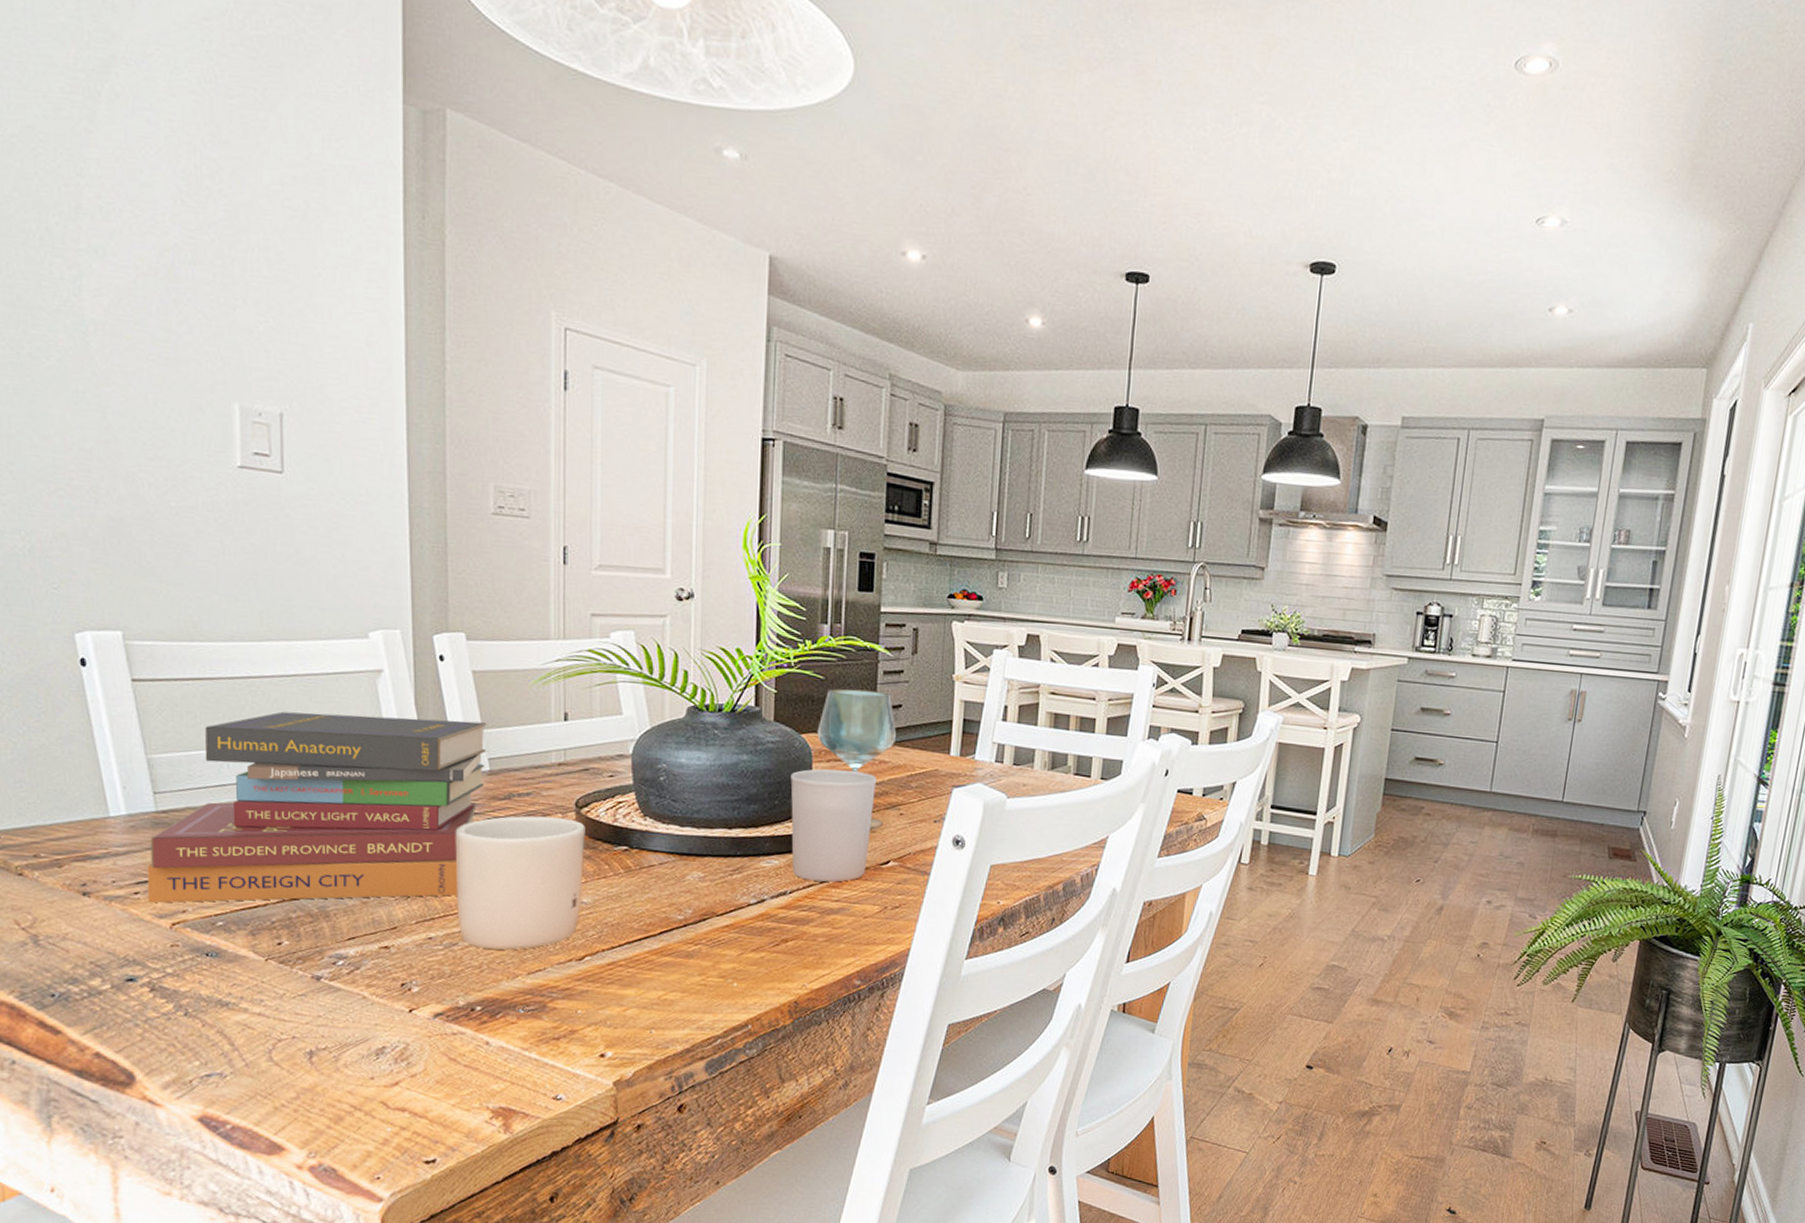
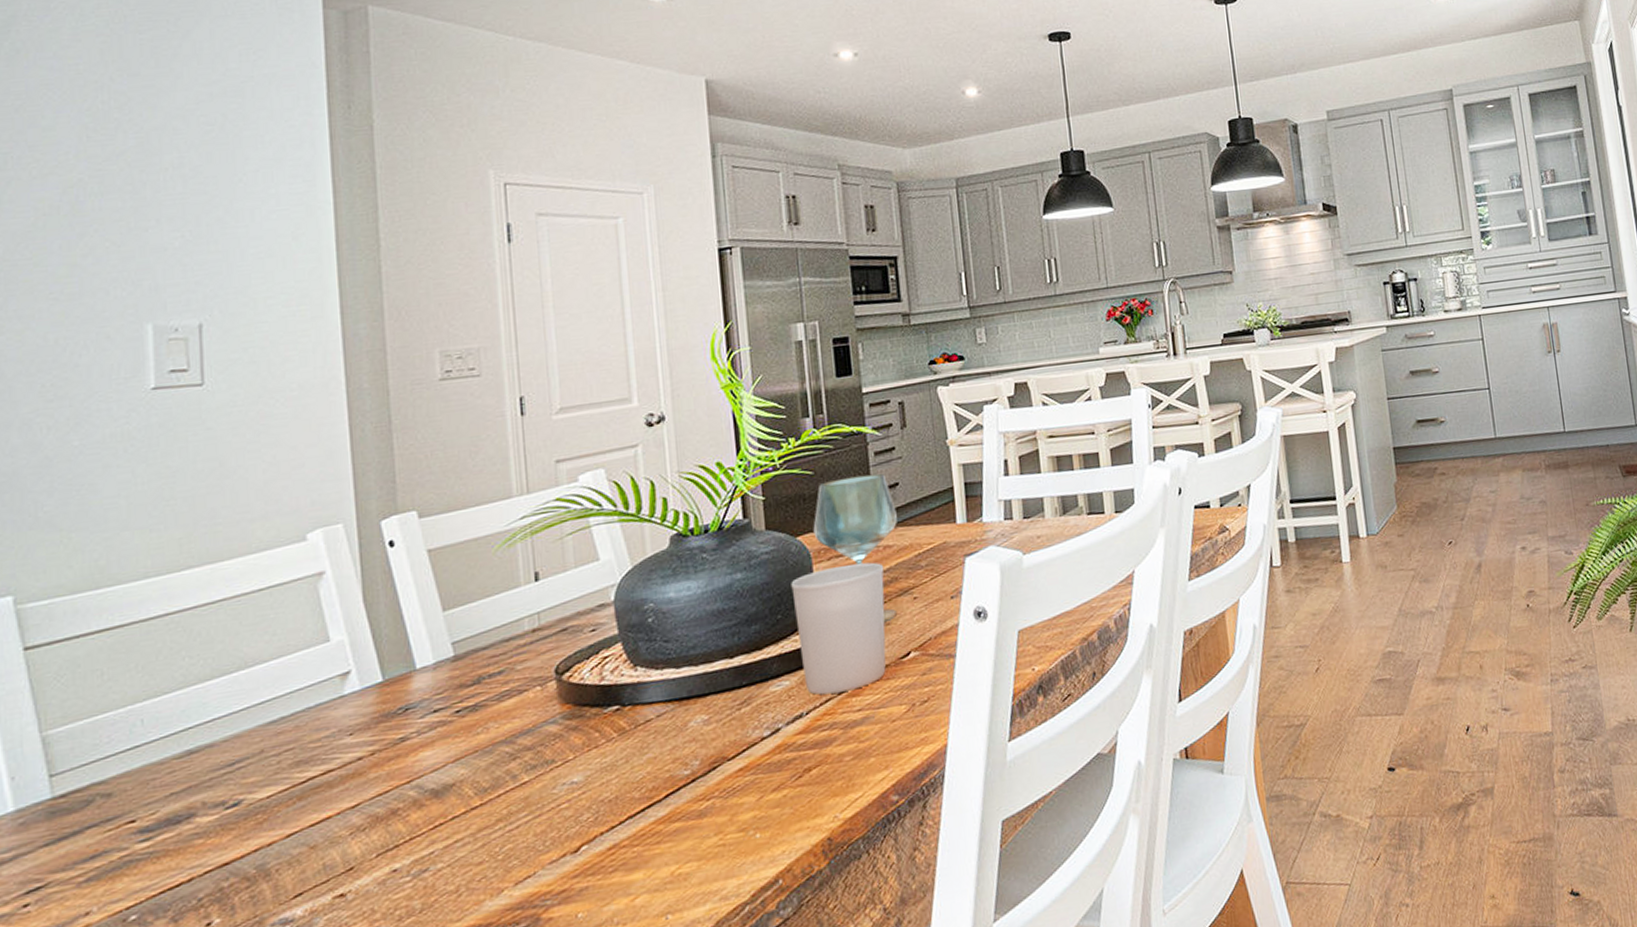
books: present [147,711,487,903] -> none [40,603,449,914]
mug: present [455,815,585,950] -> none [417,689,572,868]

